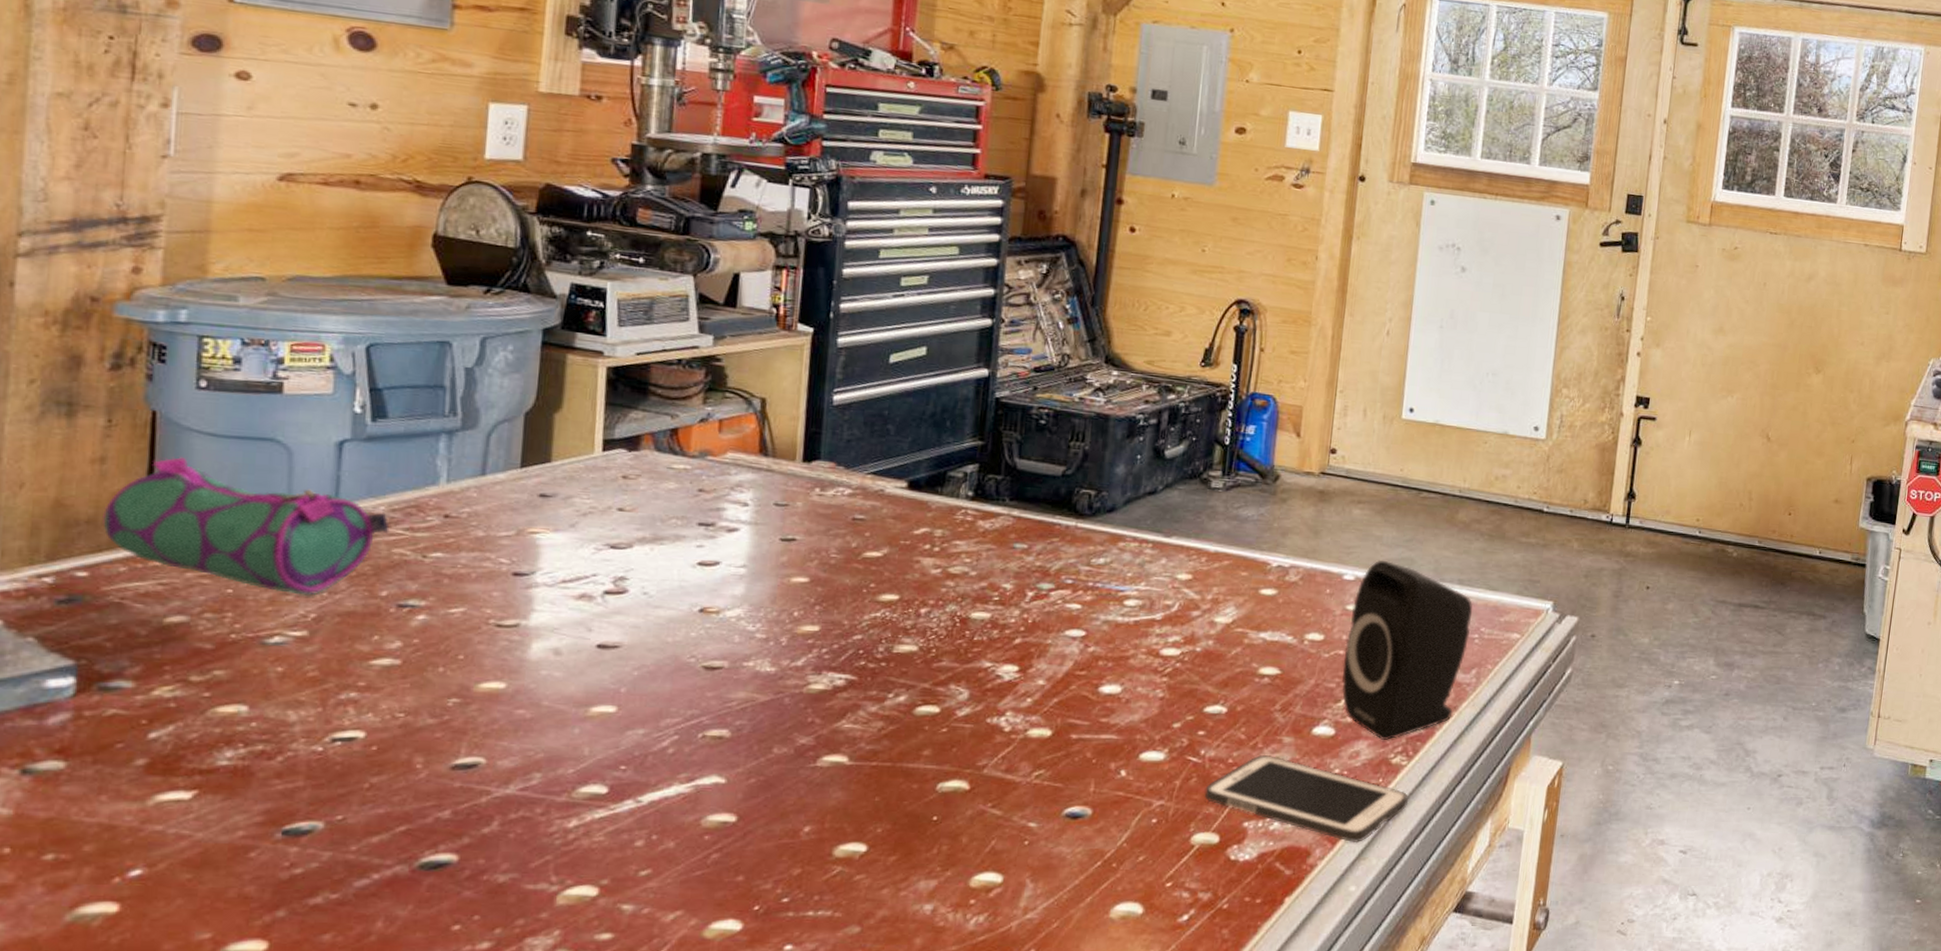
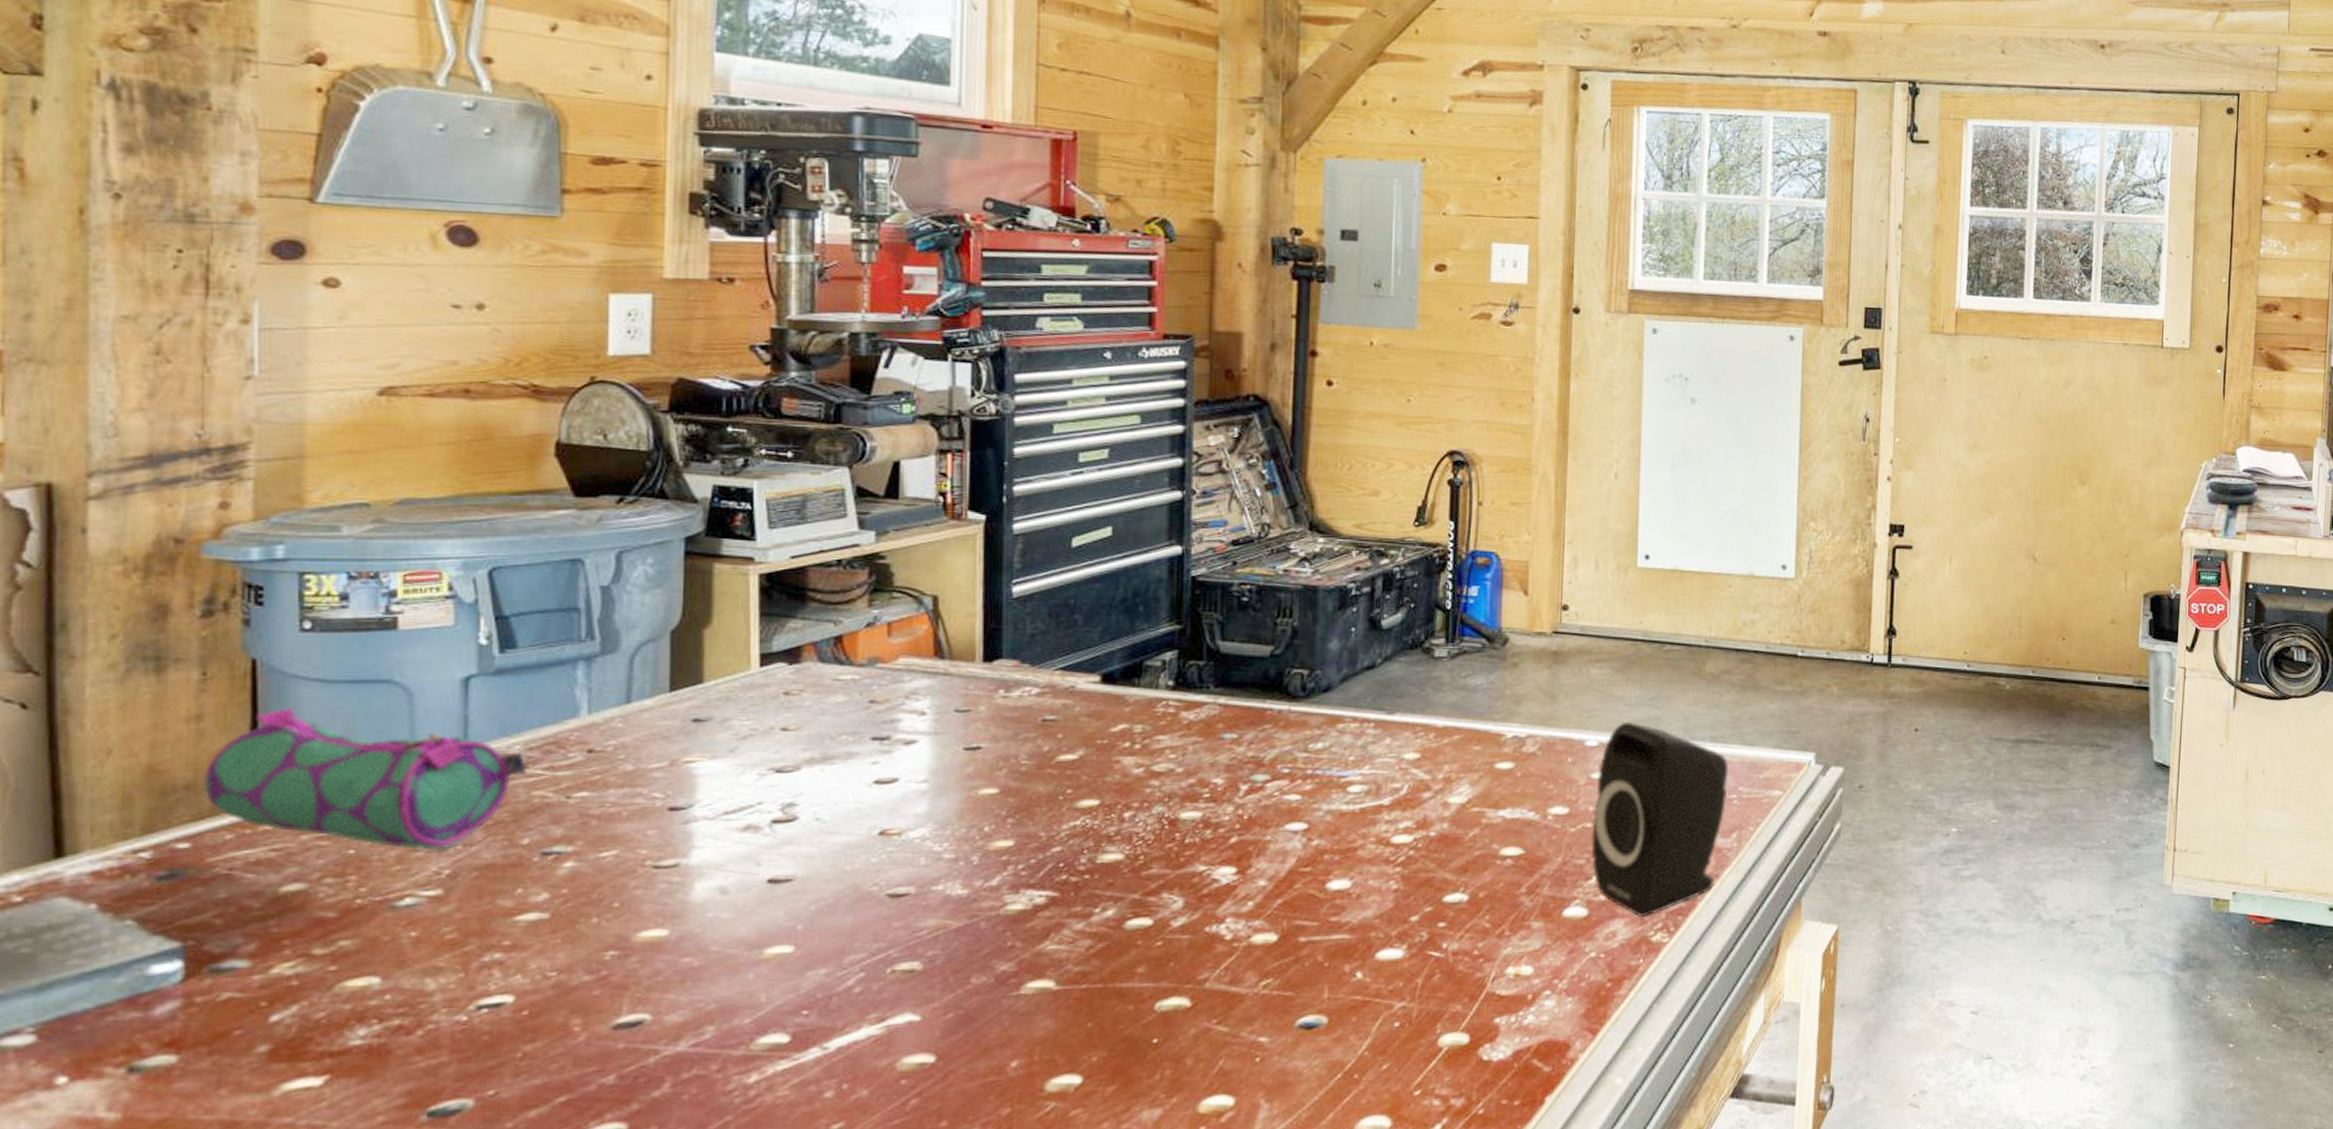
cell phone: present [1204,755,1409,843] -> none [1449,943,1673,1032]

